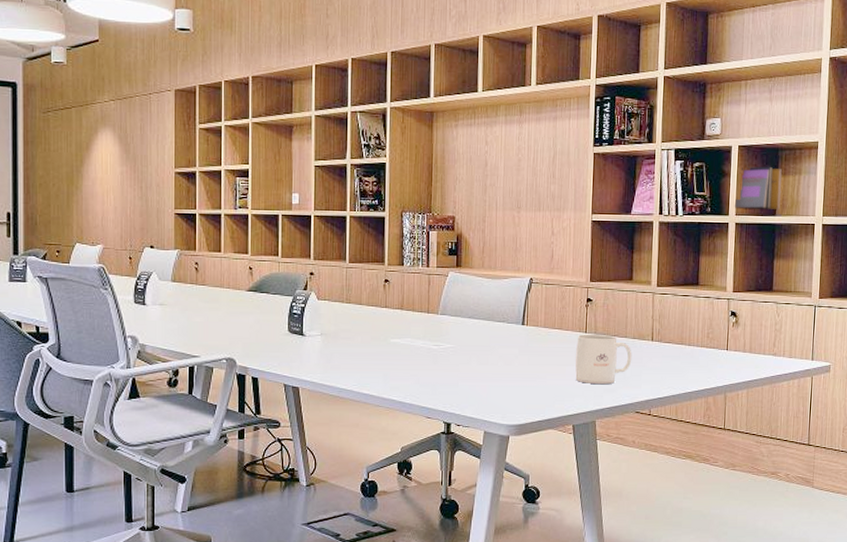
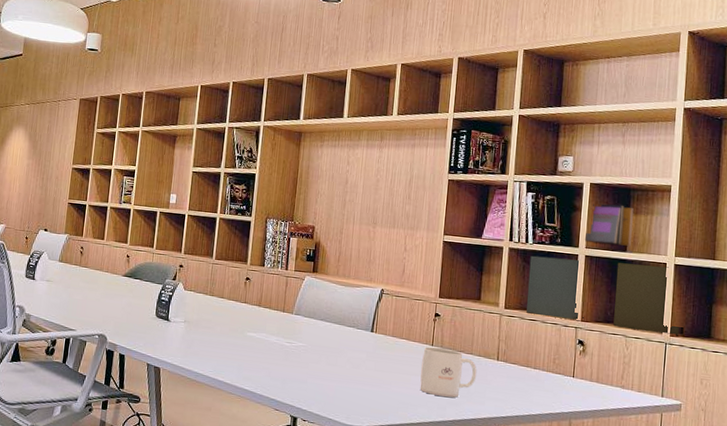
binder: none [678,228,736,291] -> present [526,255,584,320]
binder: none [764,227,832,297] -> present [613,262,684,335]

